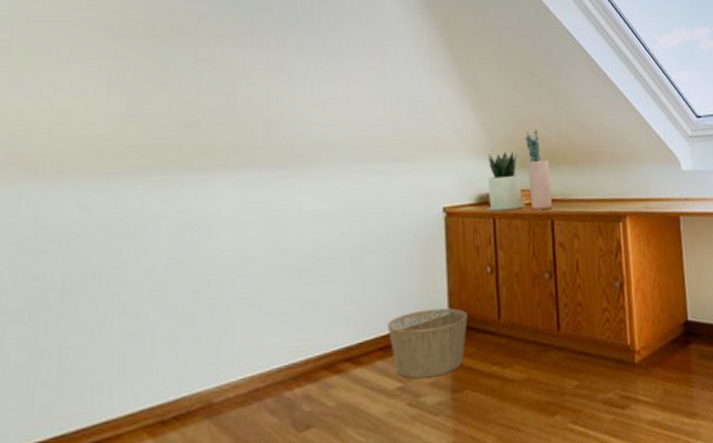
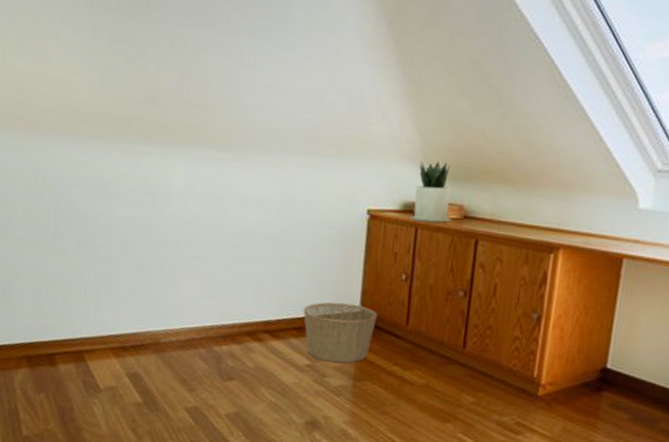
vase: present [525,129,552,211] -> none [456,140,484,228]

